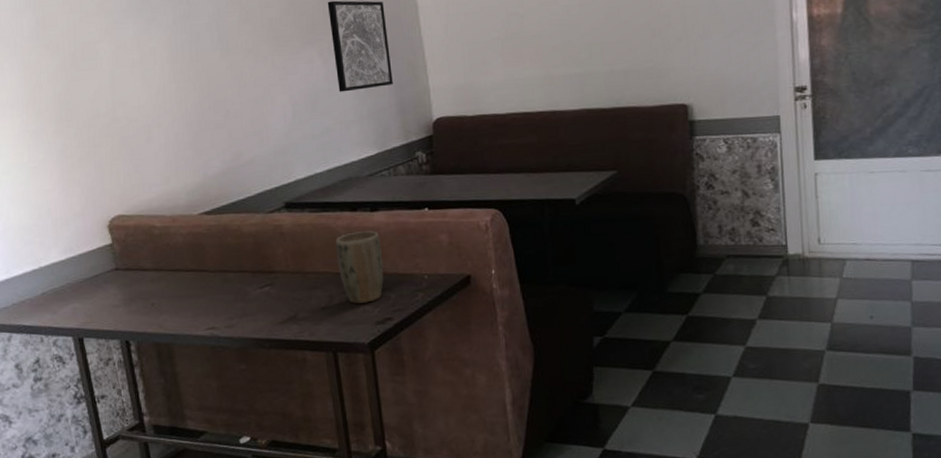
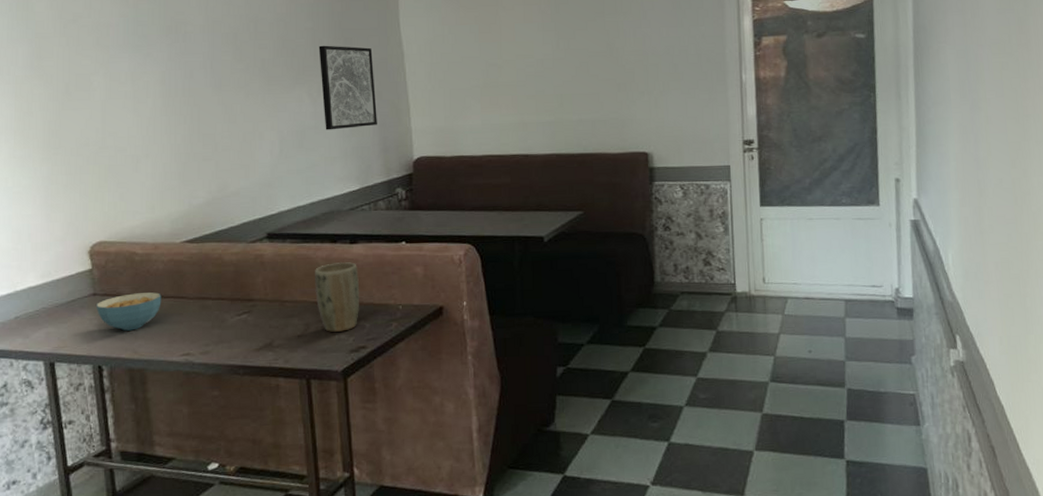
cereal bowl: none [119,266,183,305] -> present [96,292,162,331]

